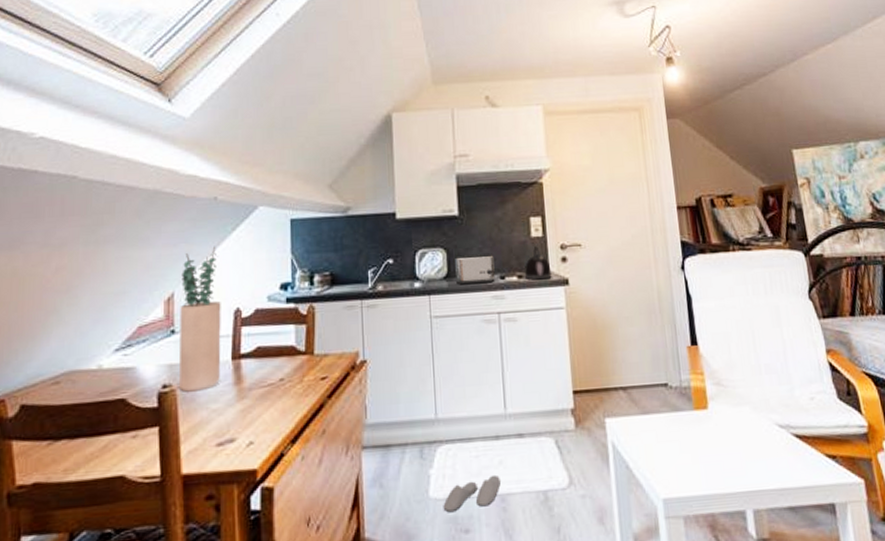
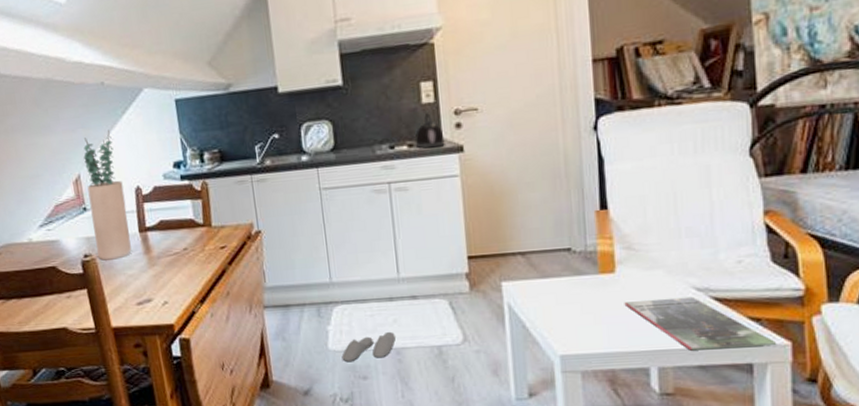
toaster: present [455,253,497,285] -> none [341,123,385,157]
magazine: none [718,433,851,491] -> present [624,296,776,351]

